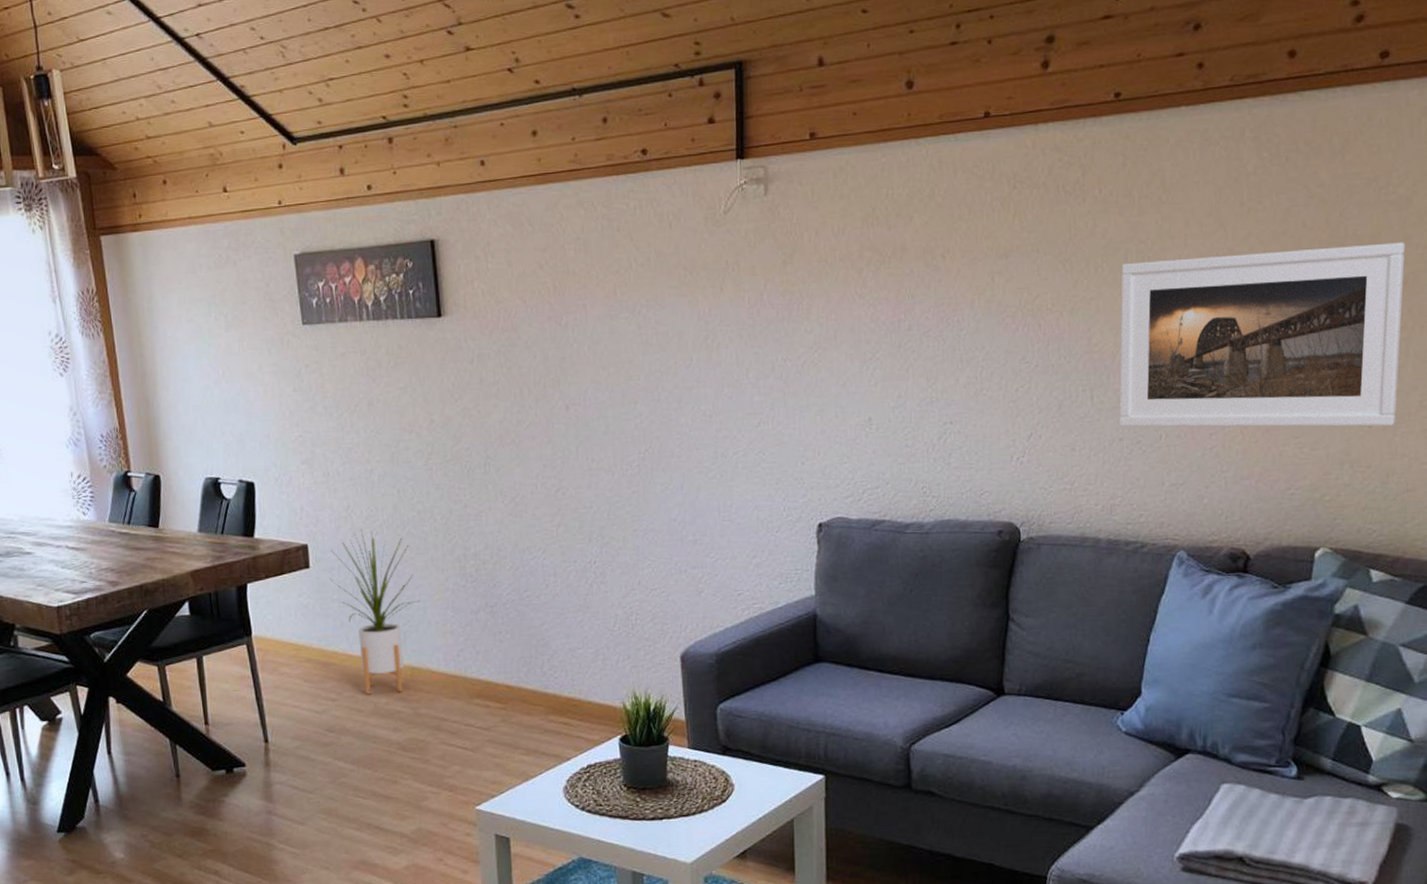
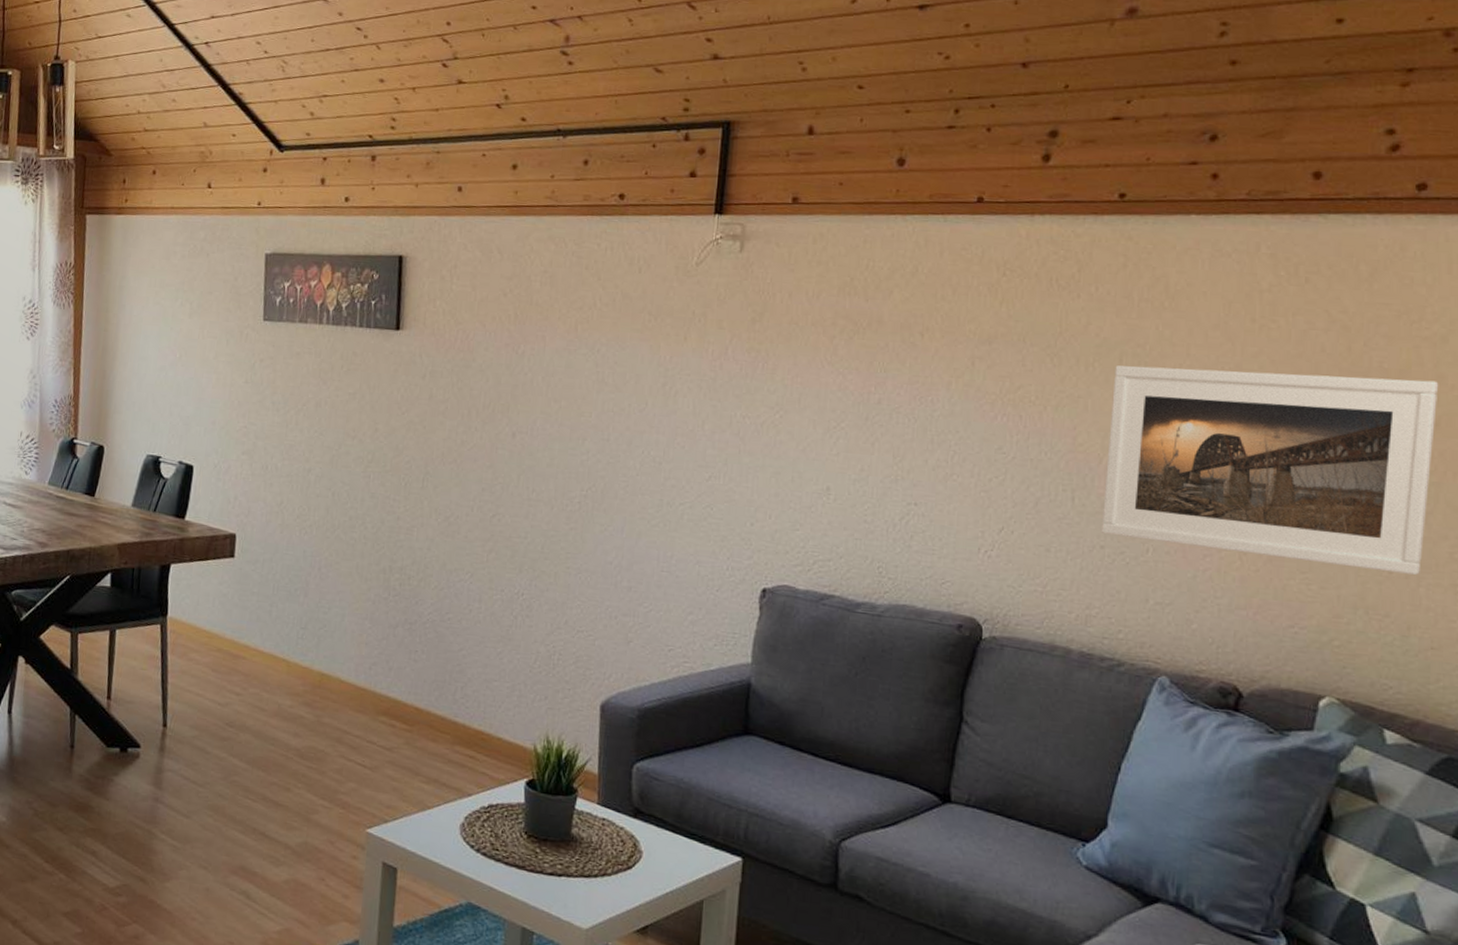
house plant: present [330,529,420,695] -> none [253,526,340,697]

